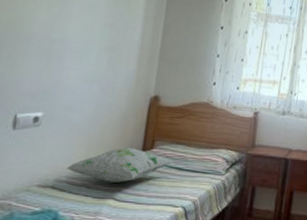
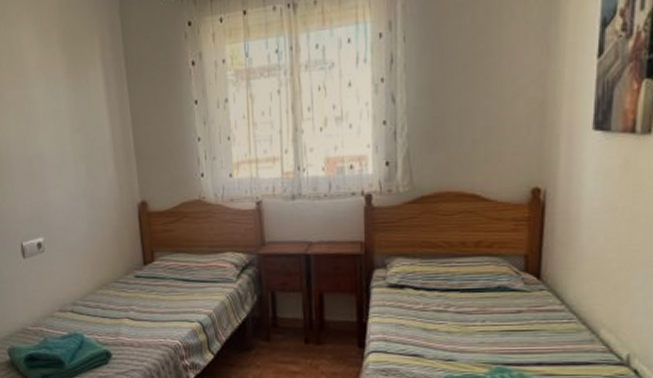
decorative pillow: present [66,147,174,183] -> none [78,263,178,302]

